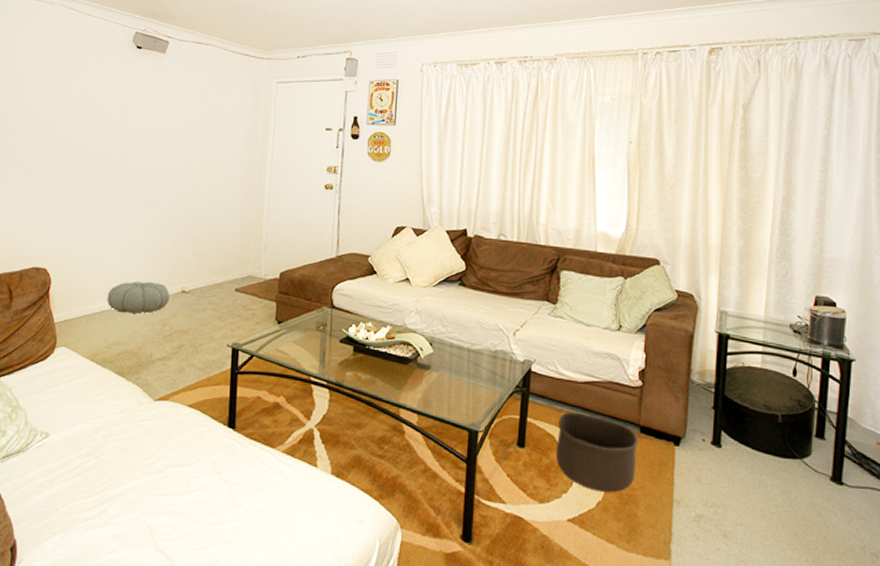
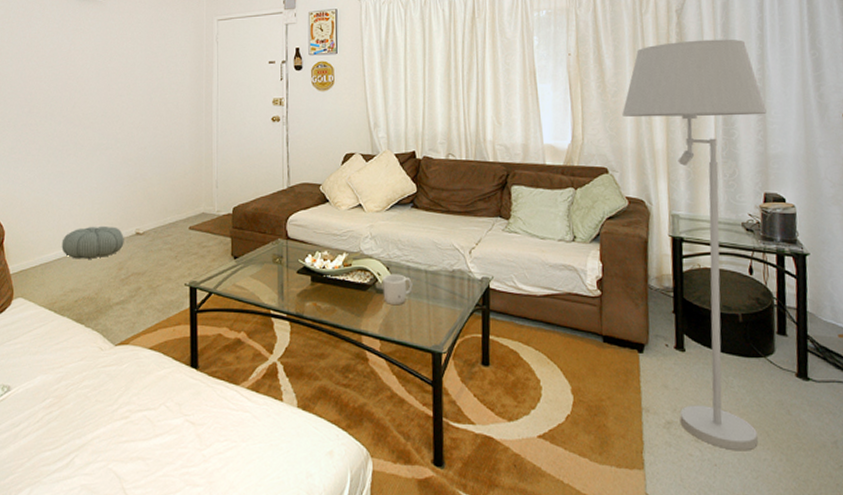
mug: none [424,350,454,381] -> present [383,274,413,306]
basket: present [555,412,639,493] -> none [520,327,603,406]
floor lamp: none [679,136,825,550] -> present [622,39,767,451]

